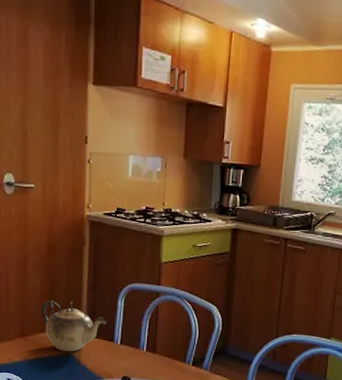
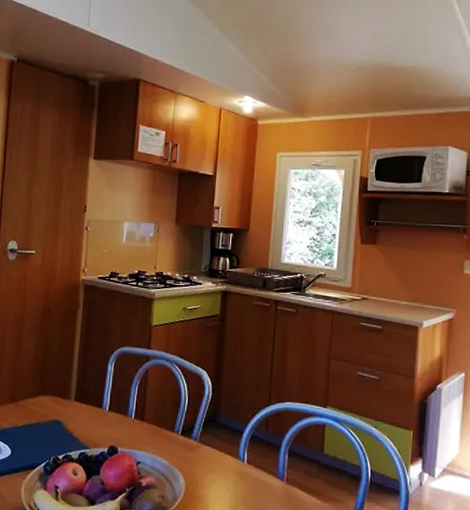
teapot: present [41,300,106,352] -> none [33,364,96,418]

